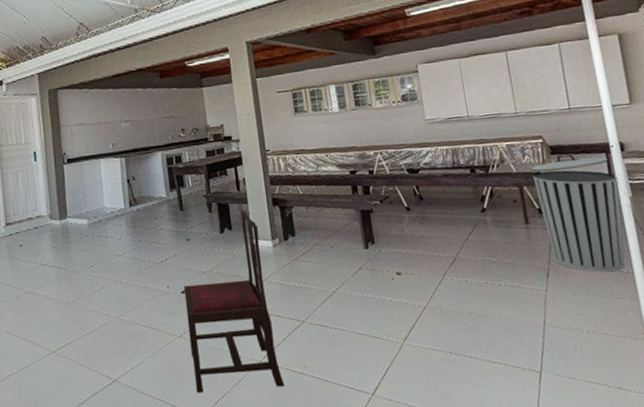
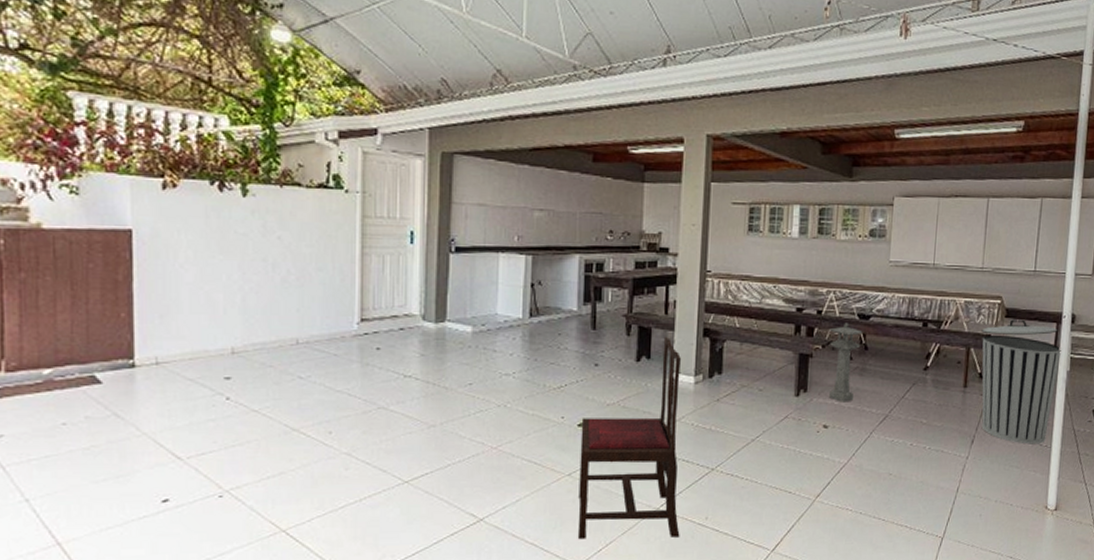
lantern: none [383,178,419,250] -> present [829,323,863,402]

